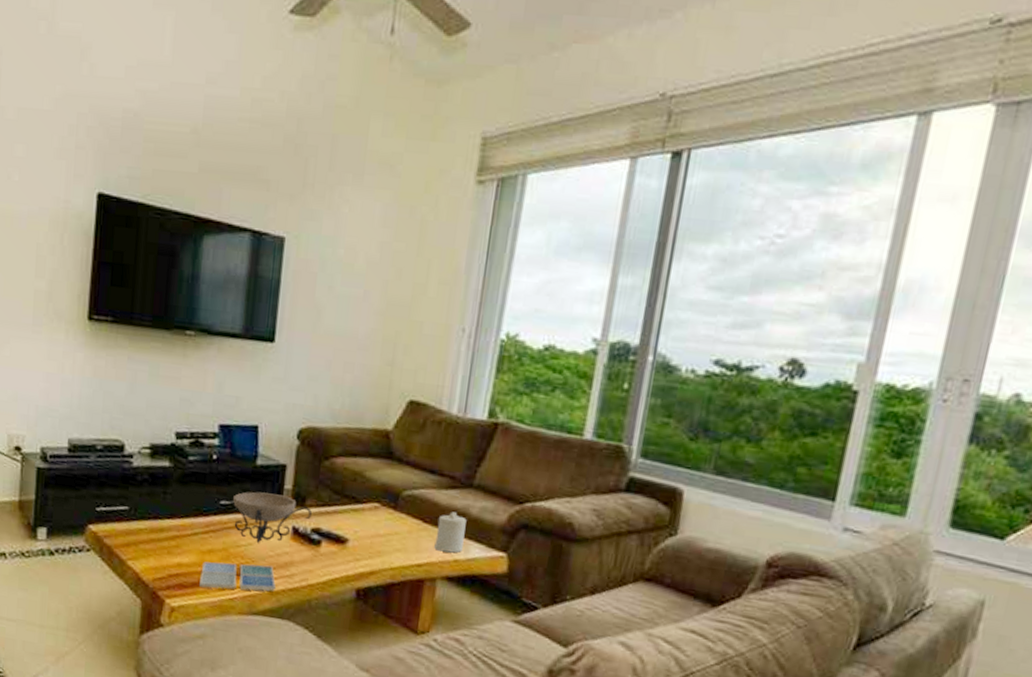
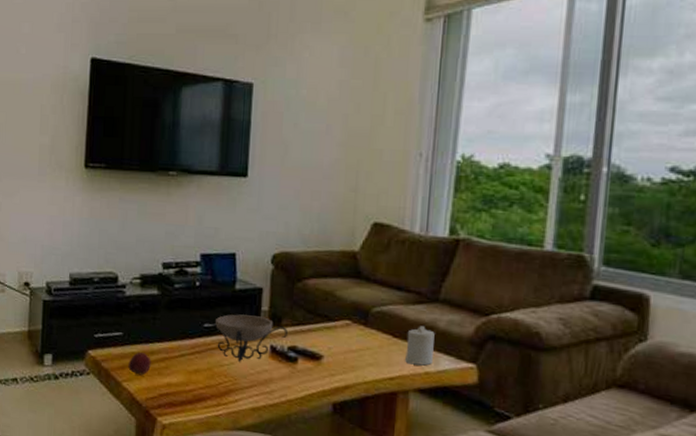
apple: none [134,529,160,554] -> present [128,352,151,376]
drink coaster: present [199,561,276,592] -> none [188,381,257,408]

